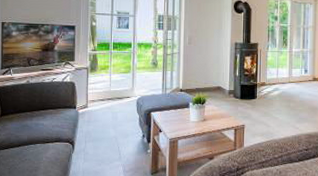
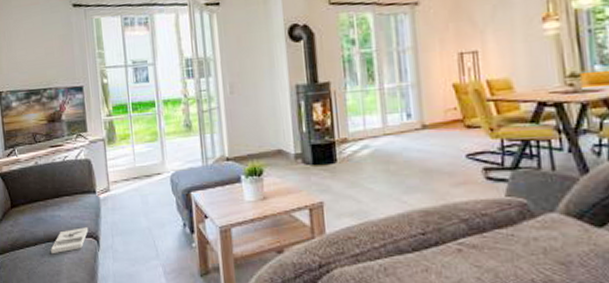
book: none [32,134,66,154] -> present [51,227,89,254]

